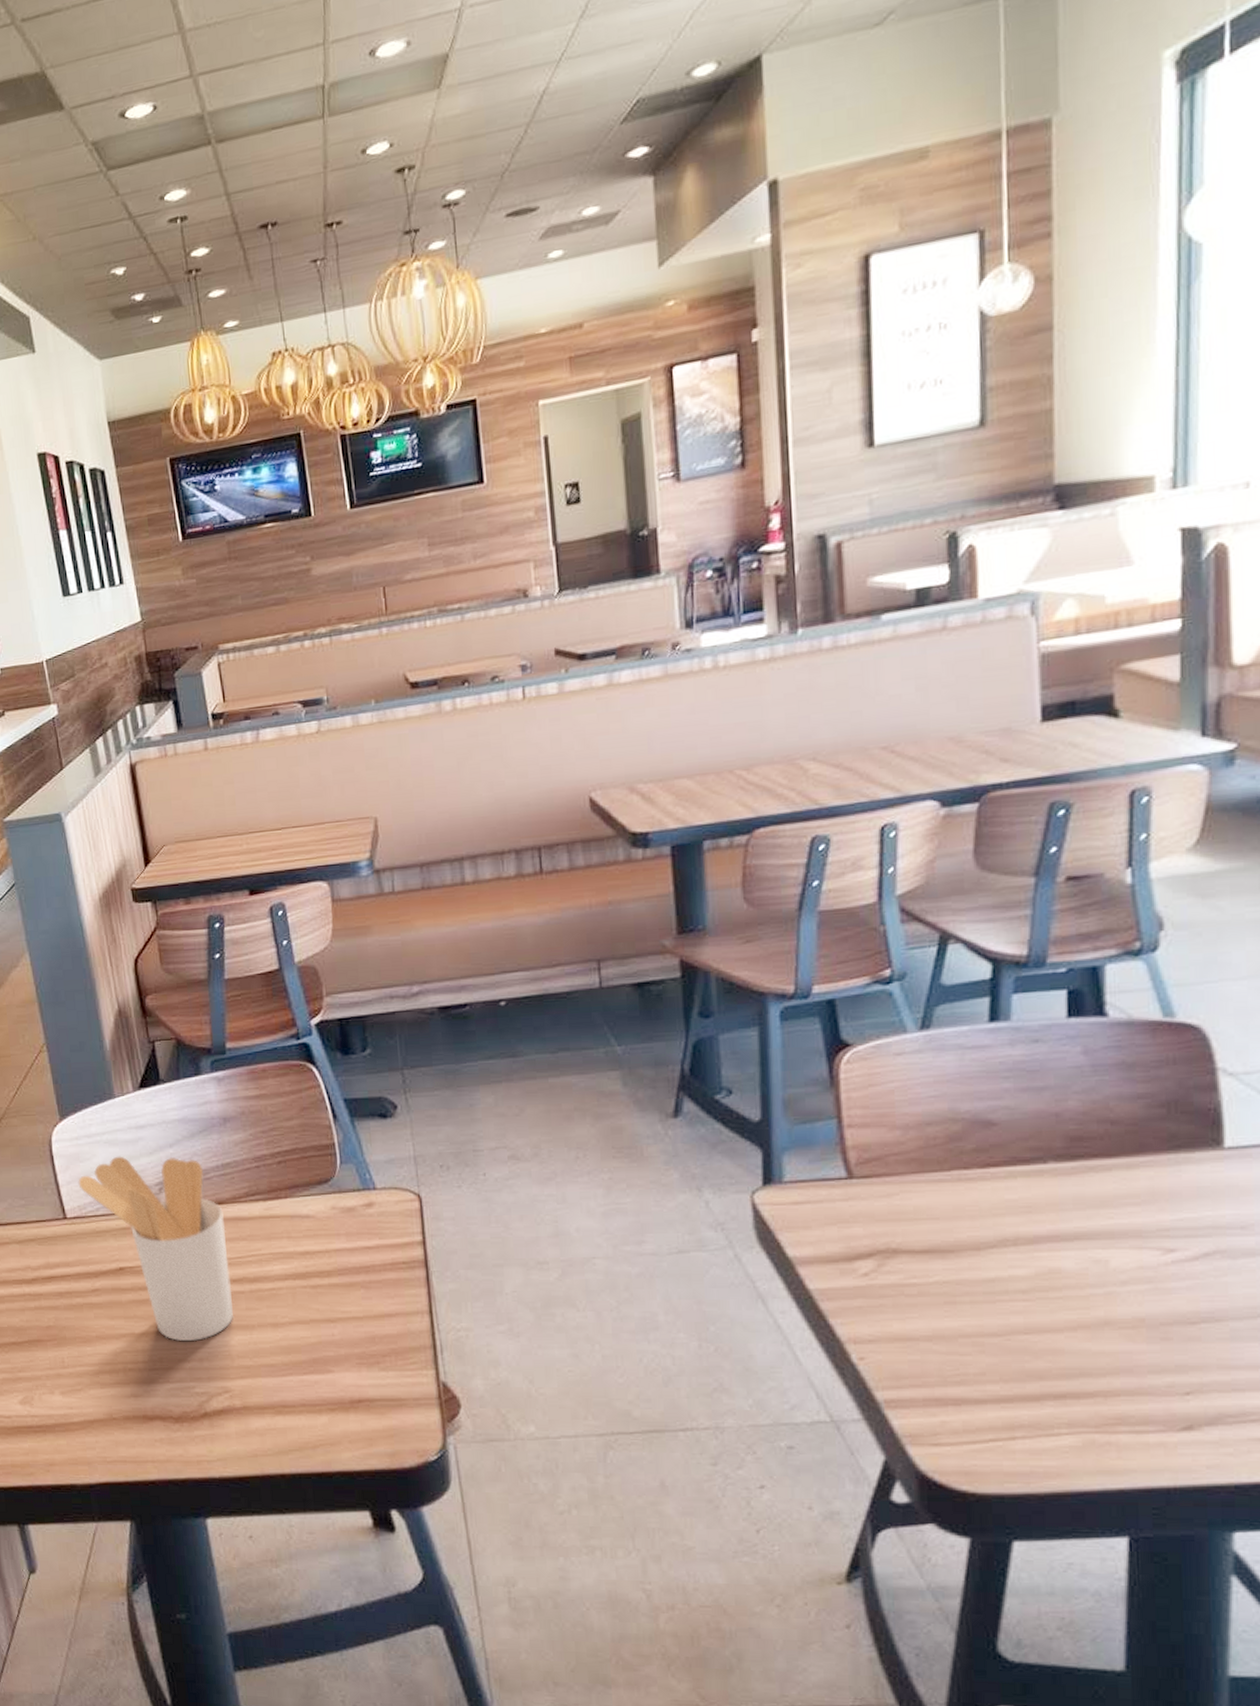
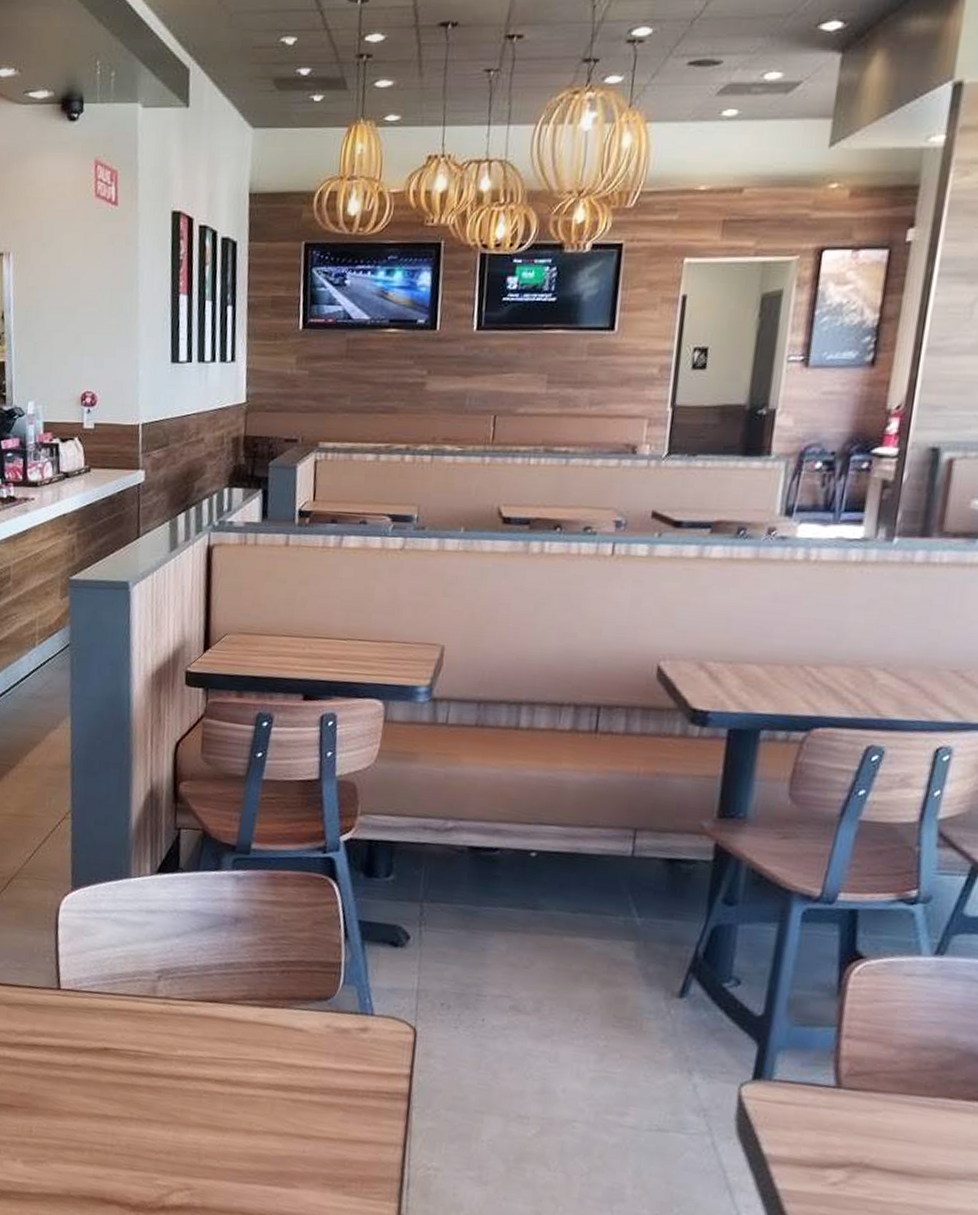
utensil holder: present [78,1156,234,1341] -> none [78,936,218,1134]

